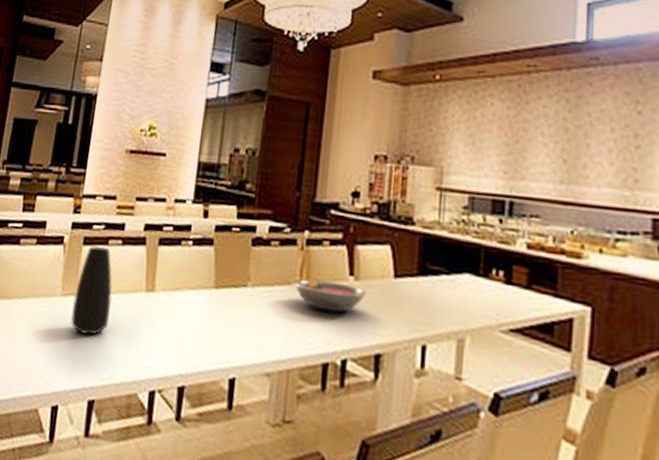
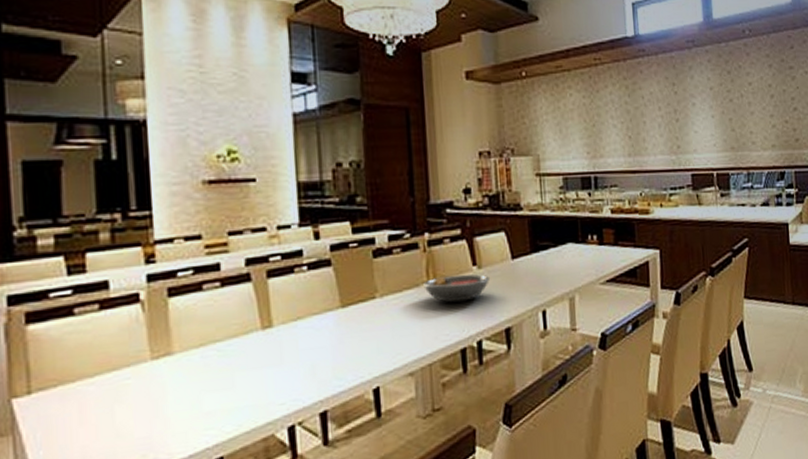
vase: present [71,246,113,336] -> none [169,294,222,394]

